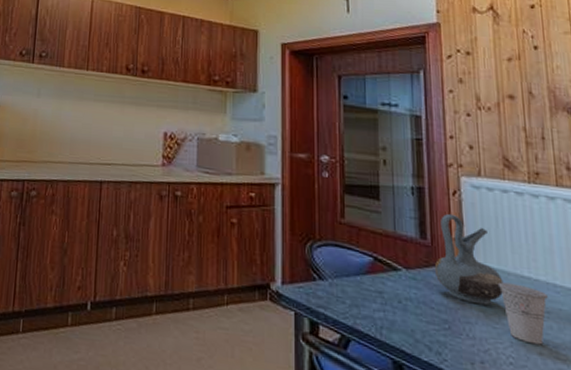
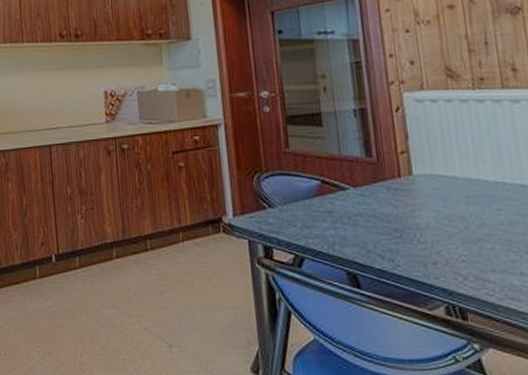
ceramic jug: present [434,213,504,306] -> none [381,129,452,211]
cup: present [499,282,548,345] -> none [447,187,498,241]

